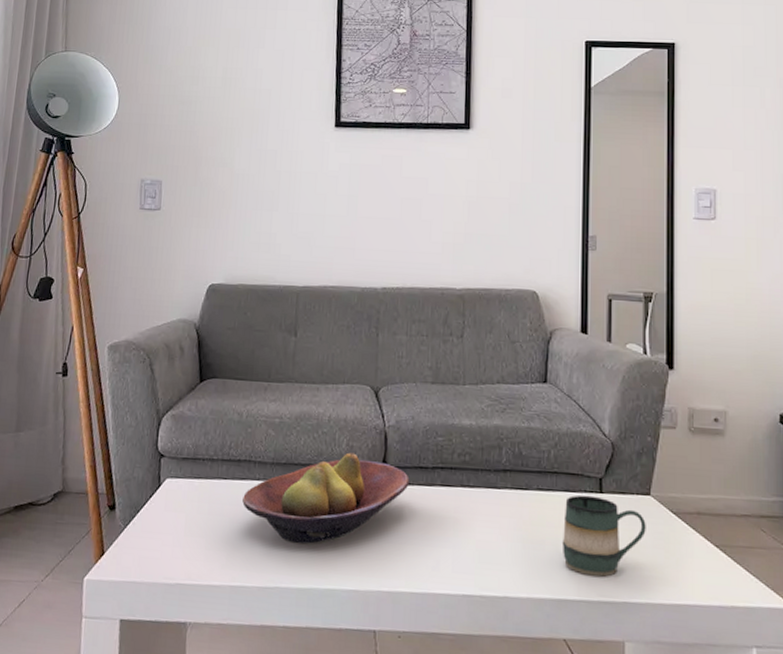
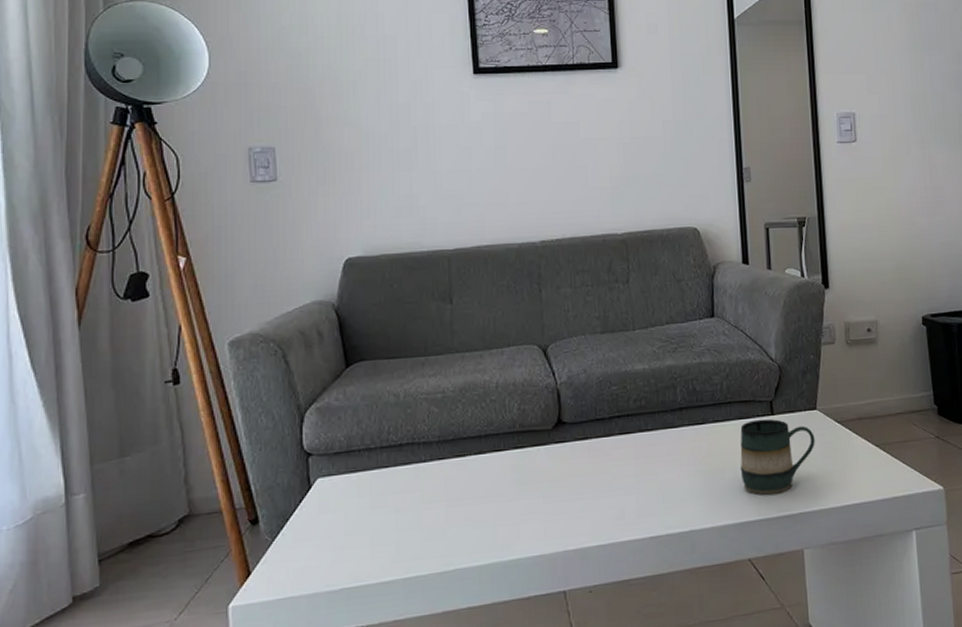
fruit bowl: present [242,452,410,545] -> none [409,416,587,521]

